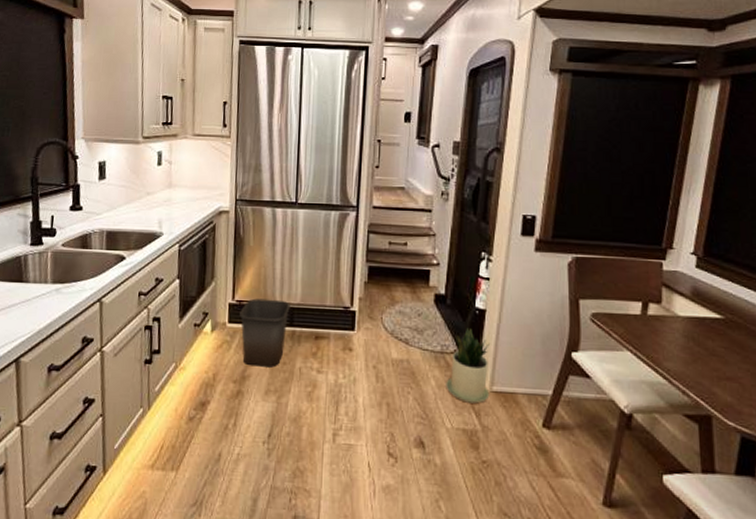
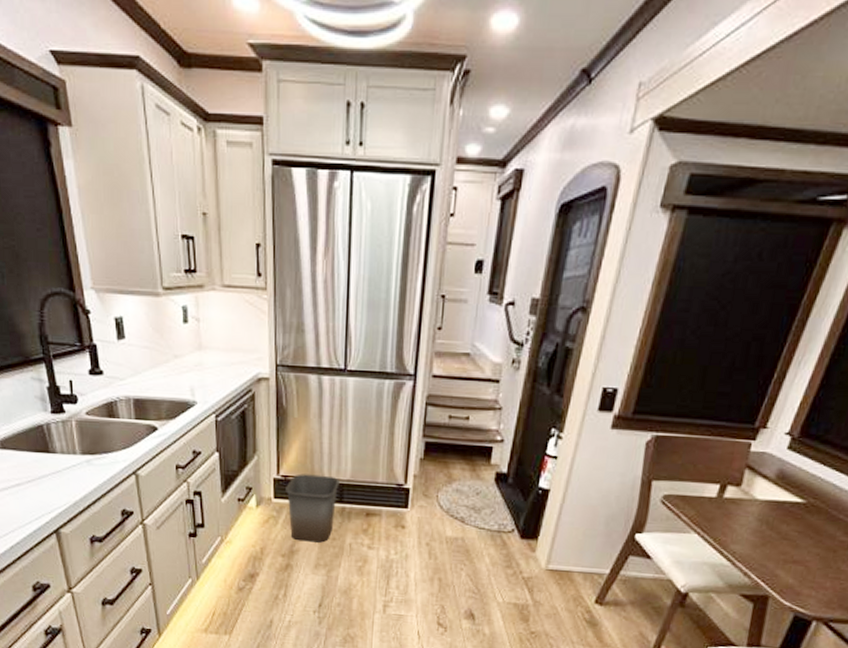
planter: present [446,327,490,404] -> none [500,507,550,581]

